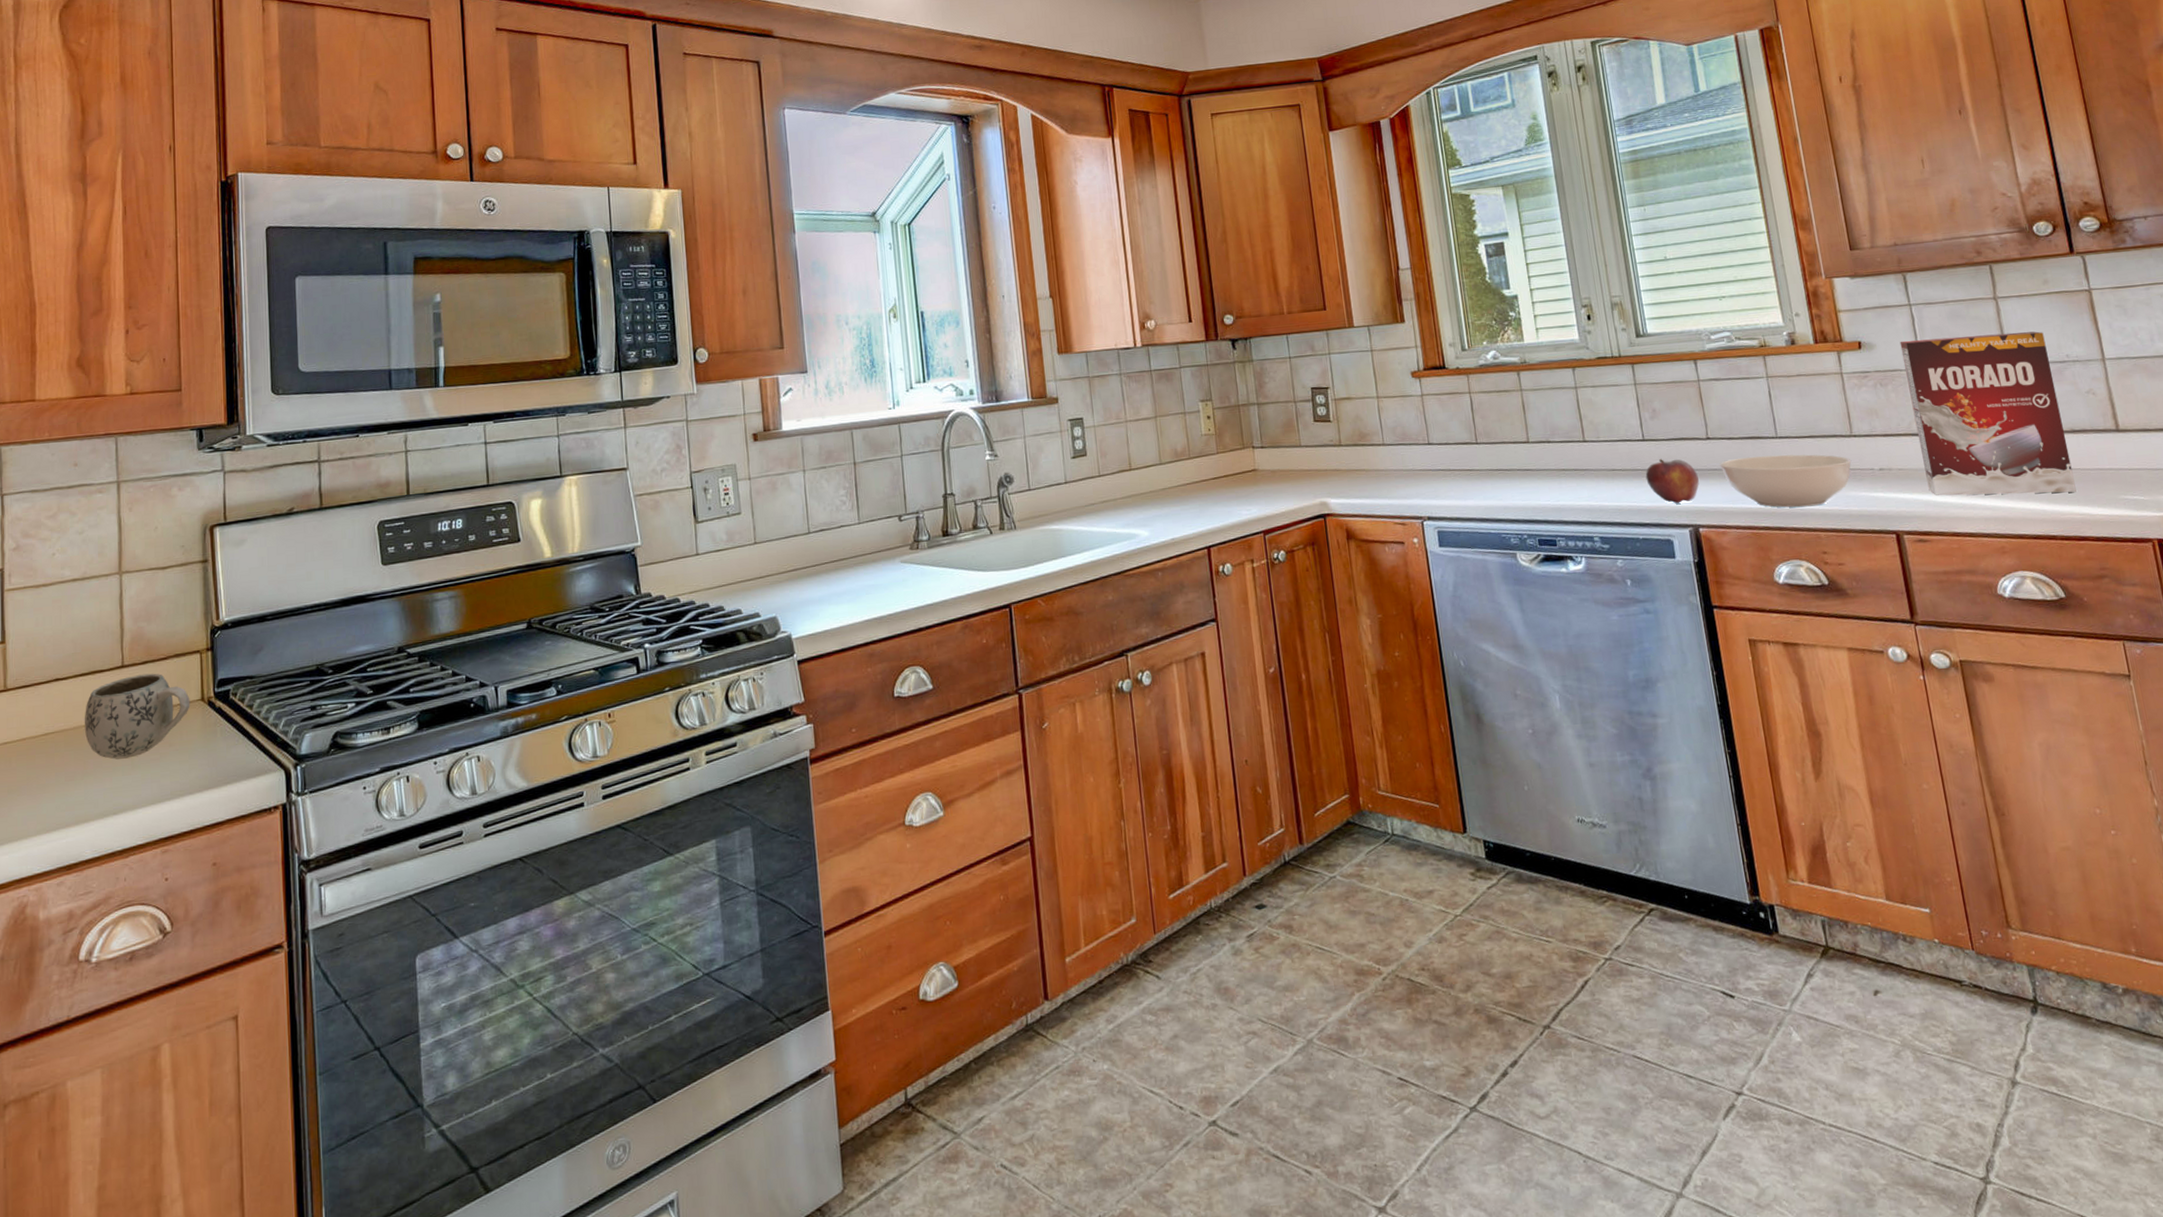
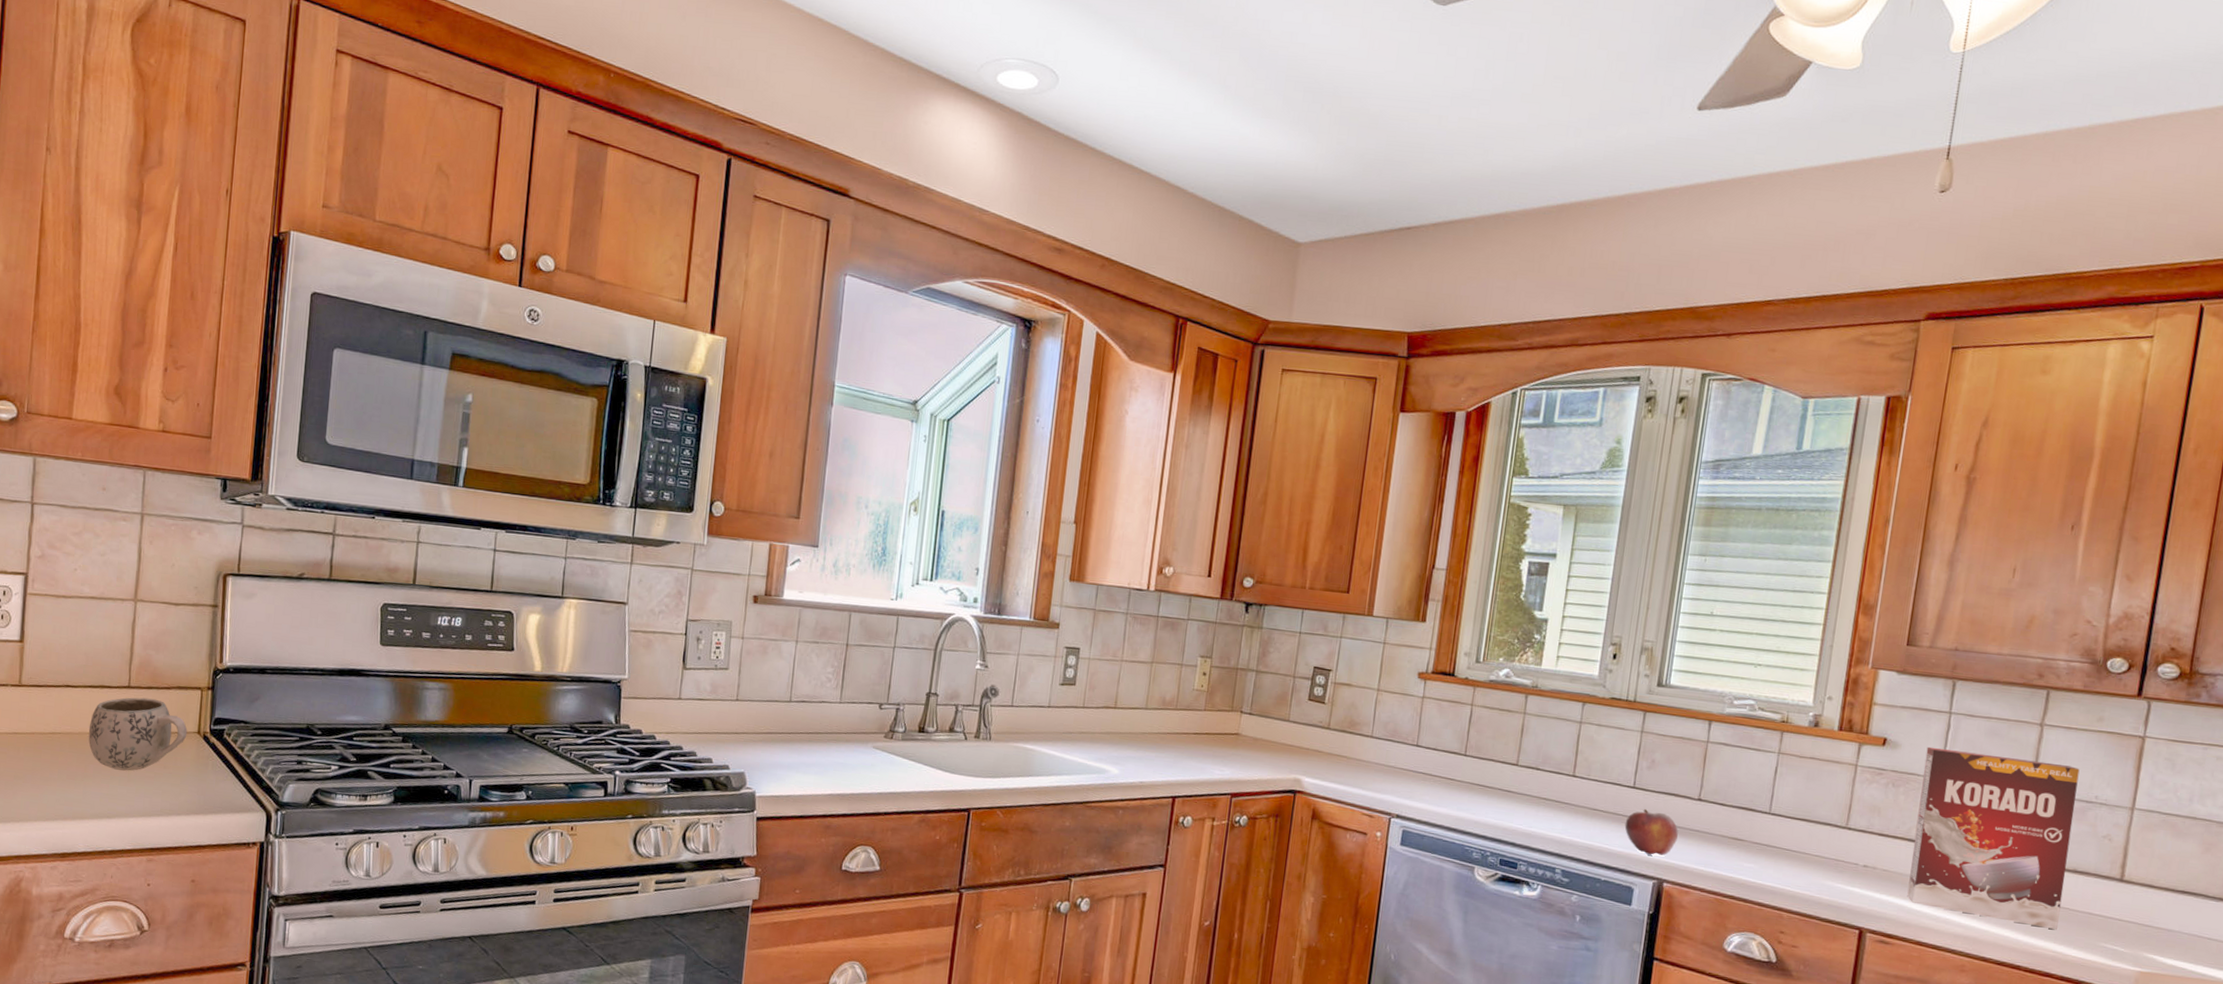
bowl: present [1720,454,1852,508] -> none [1703,824,1838,887]

